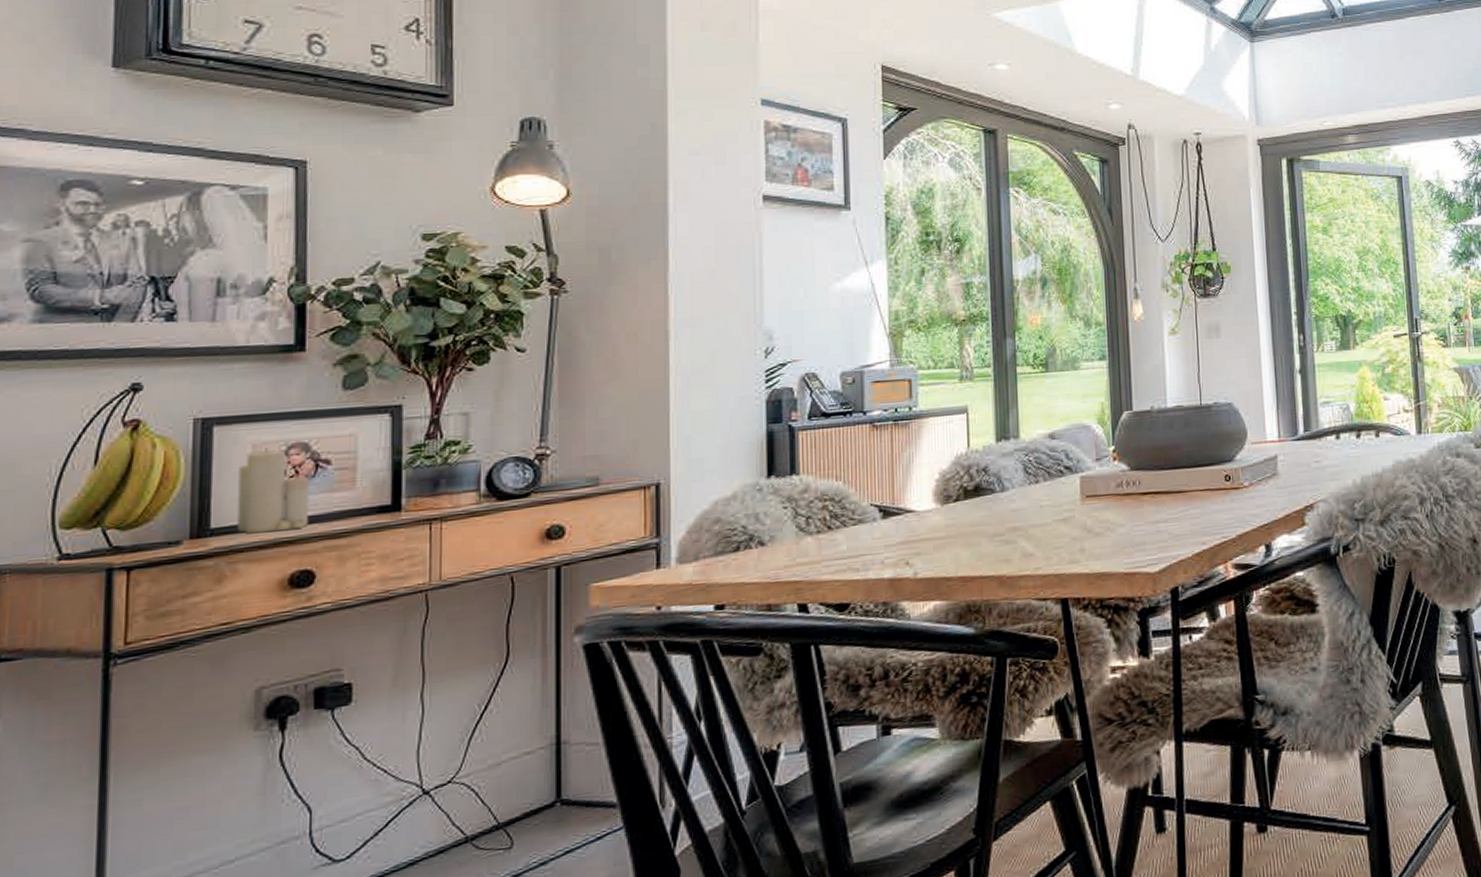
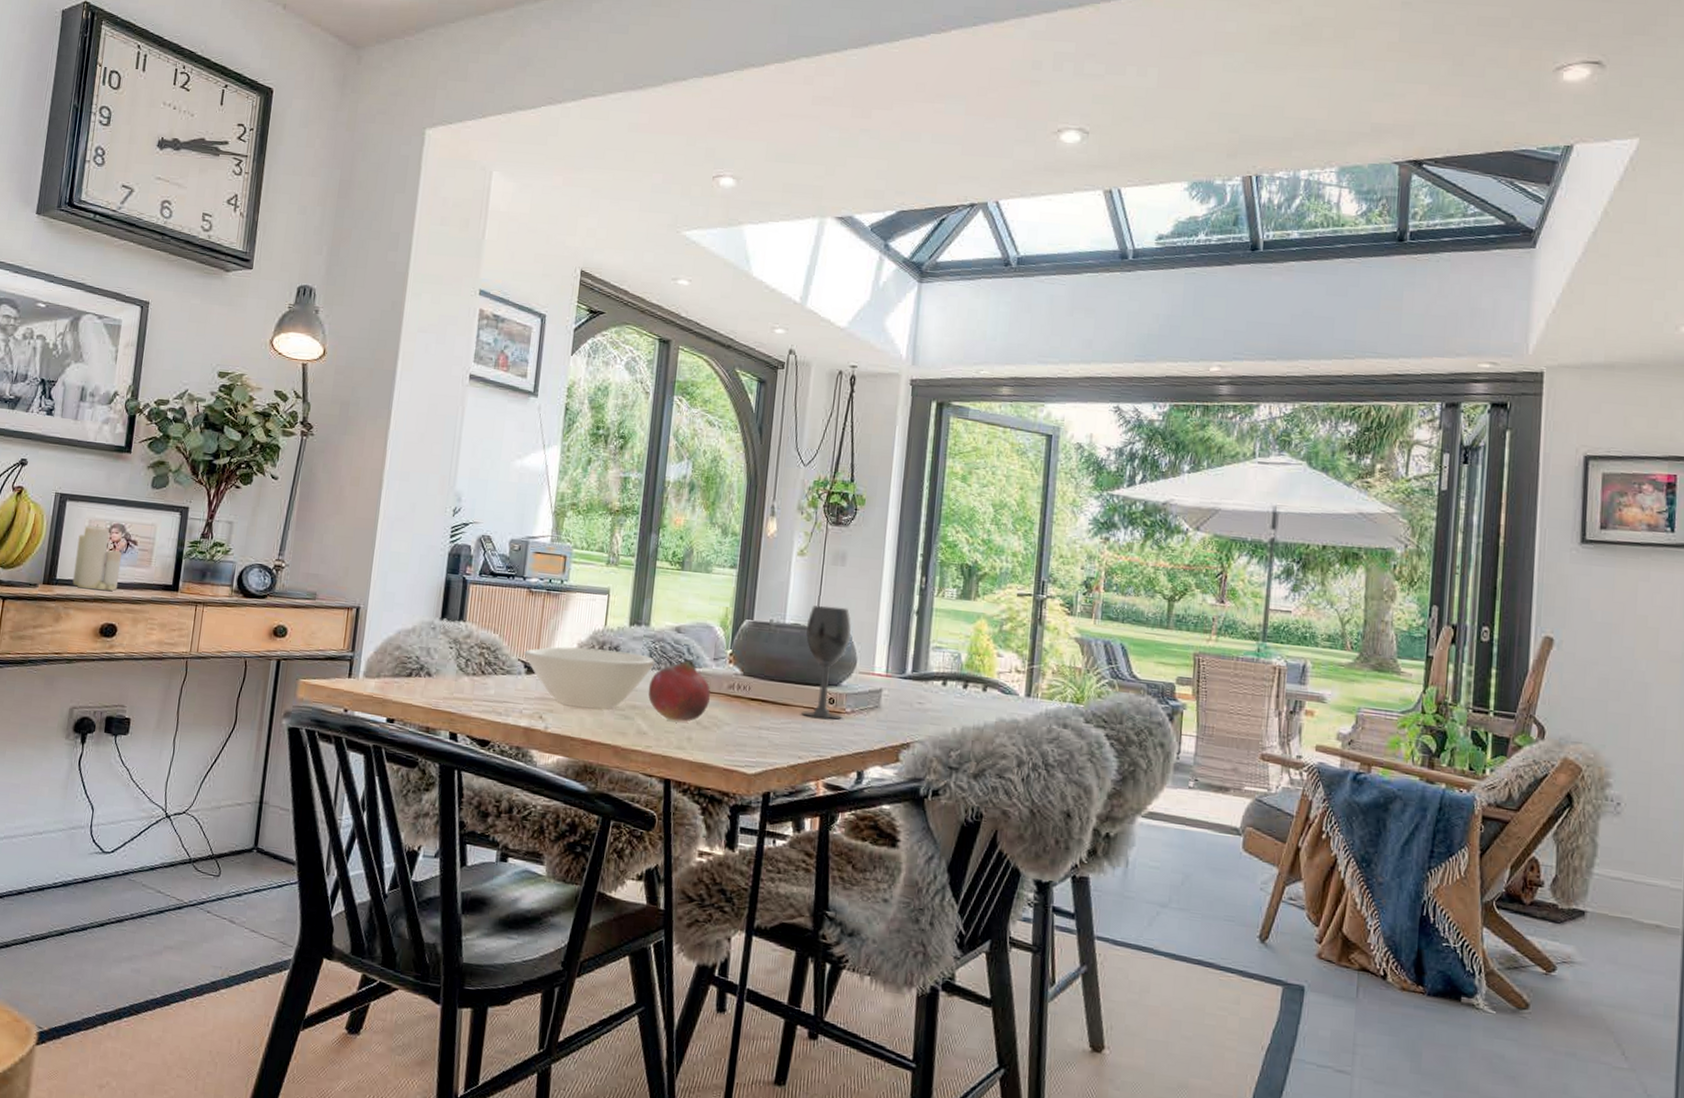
bowl: none [876,470,1031,545] -> present [524,646,655,710]
fruit: none [1028,465,1098,535] -> present [648,659,710,722]
wine glass: none [1189,380,1241,500] -> present [801,605,852,720]

